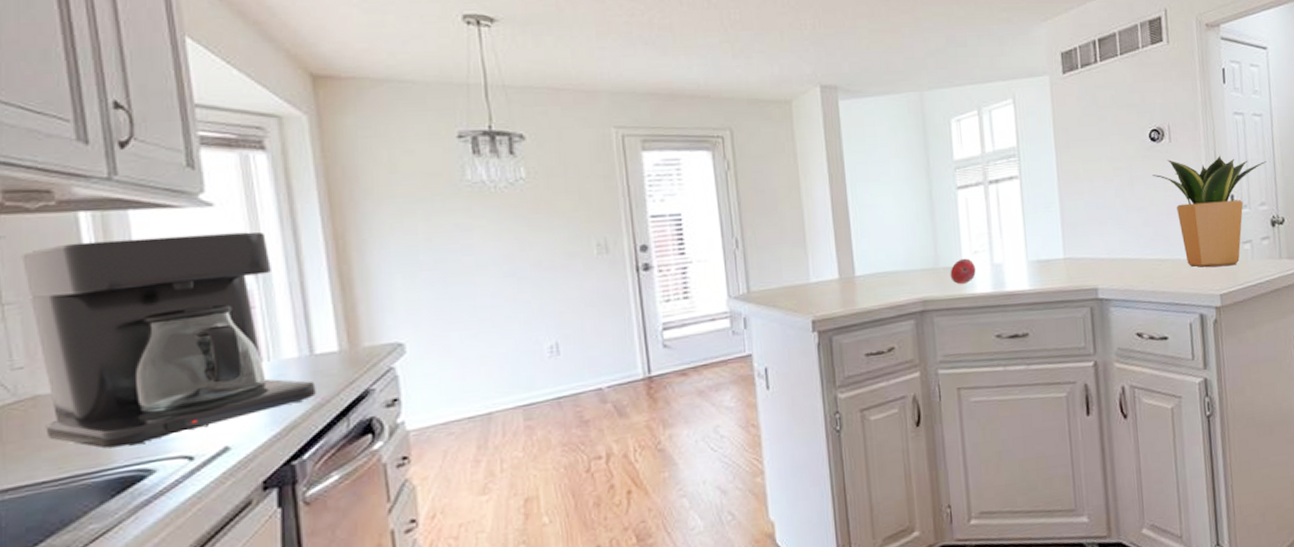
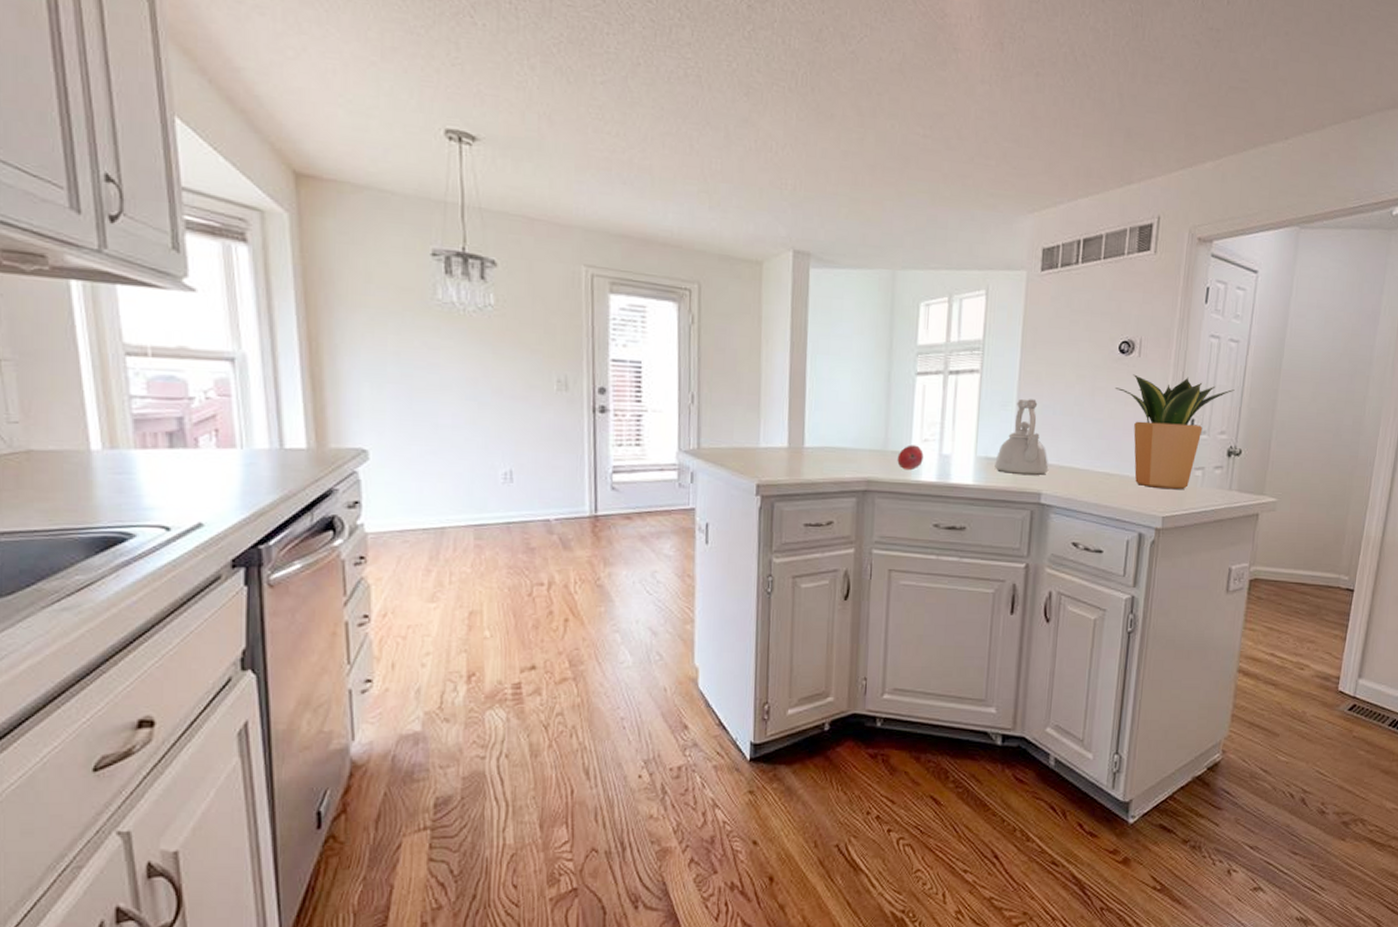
coffee maker: present [20,231,316,449] -> none [17,309,284,509]
kettle: none [1047,197,1102,273] -> present [994,399,1049,475]

